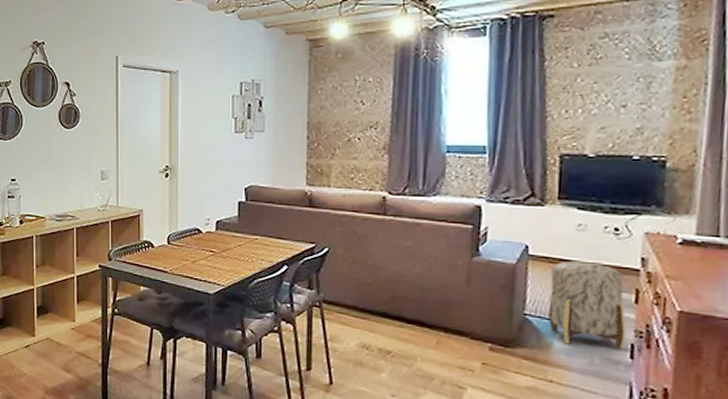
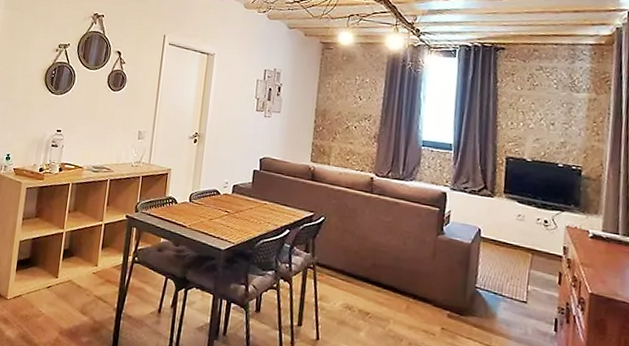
ottoman: present [547,261,627,350] -> none [493,244,552,324]

